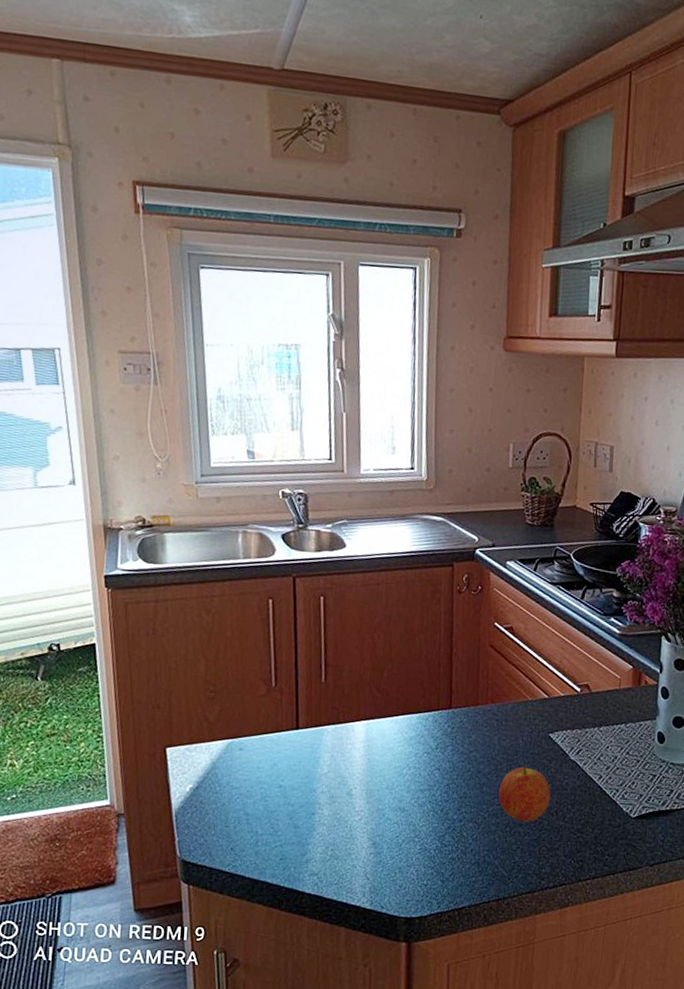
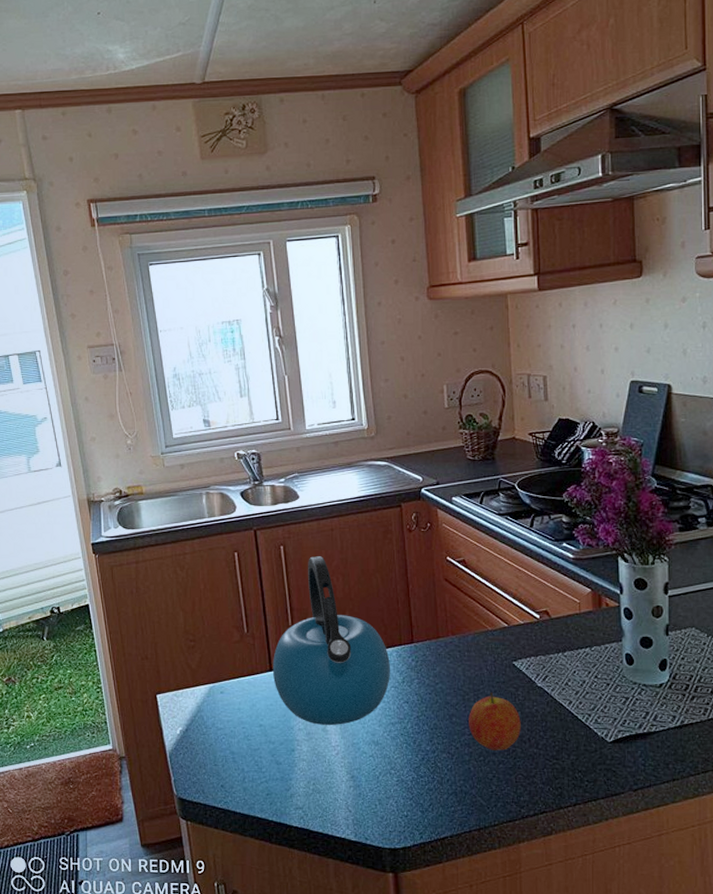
kettle: none [299,610,425,789] -> present [272,556,390,725]

